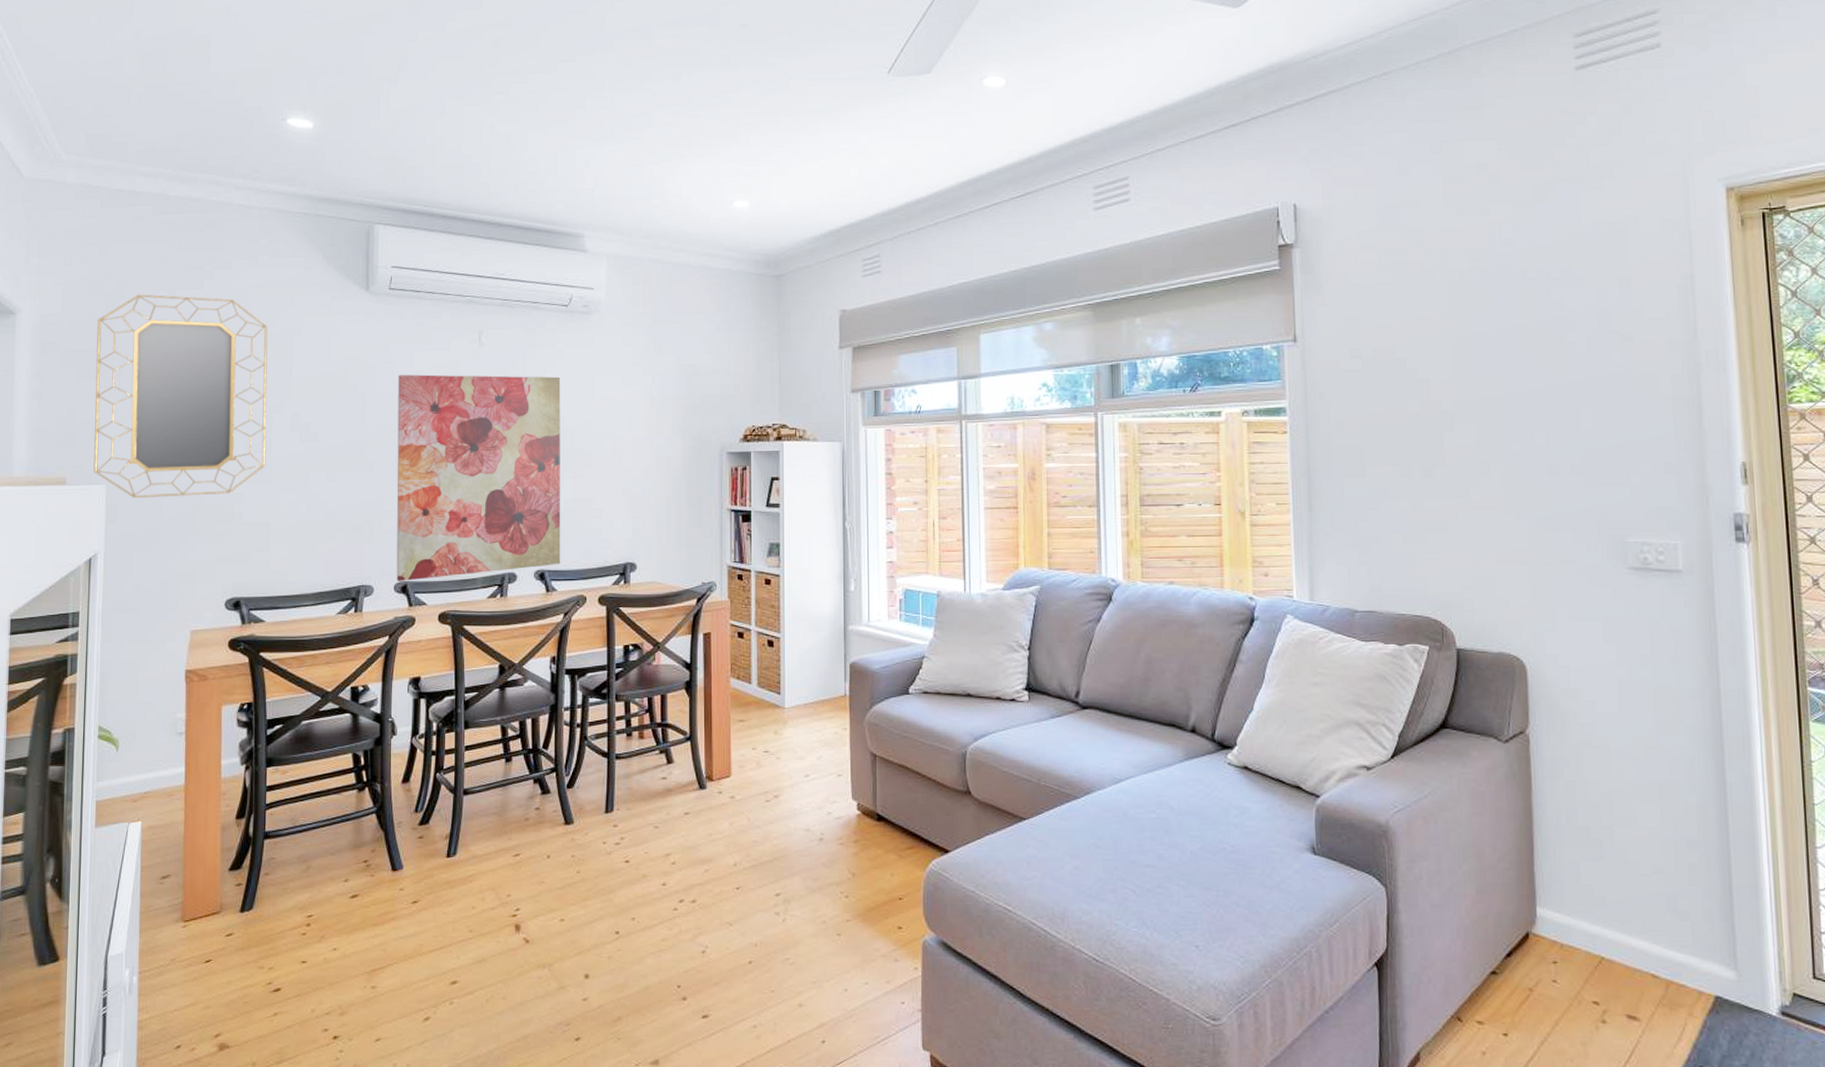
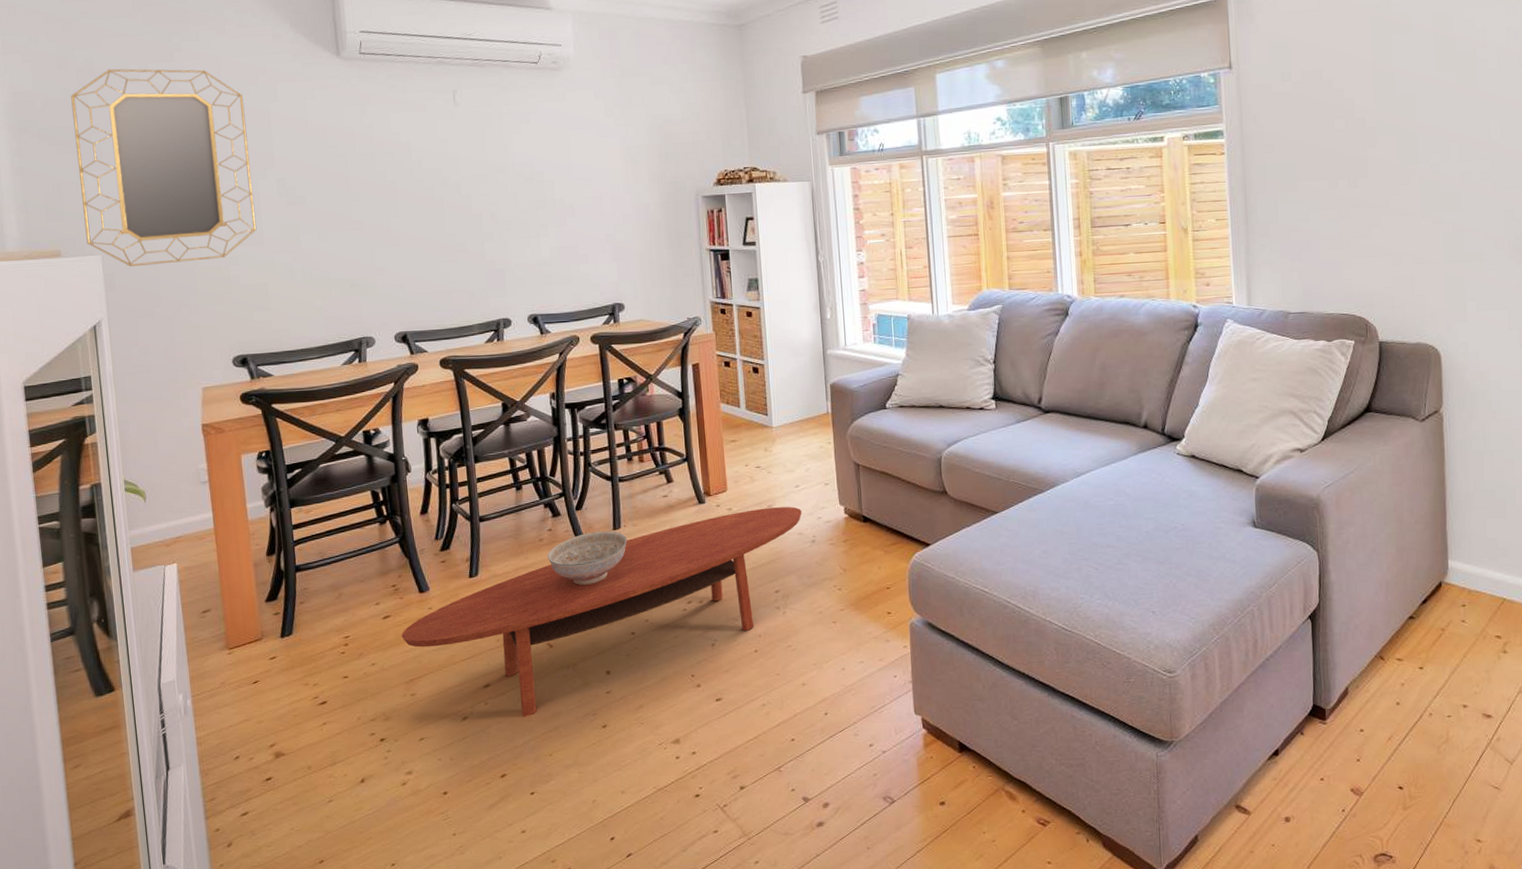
coffee table: none [368,798,811,1022] -> present [401,507,802,717]
wall art: present [396,374,561,581] -> none [378,131,552,332]
decorative bowl: none [532,814,619,875] -> present [547,531,627,586]

